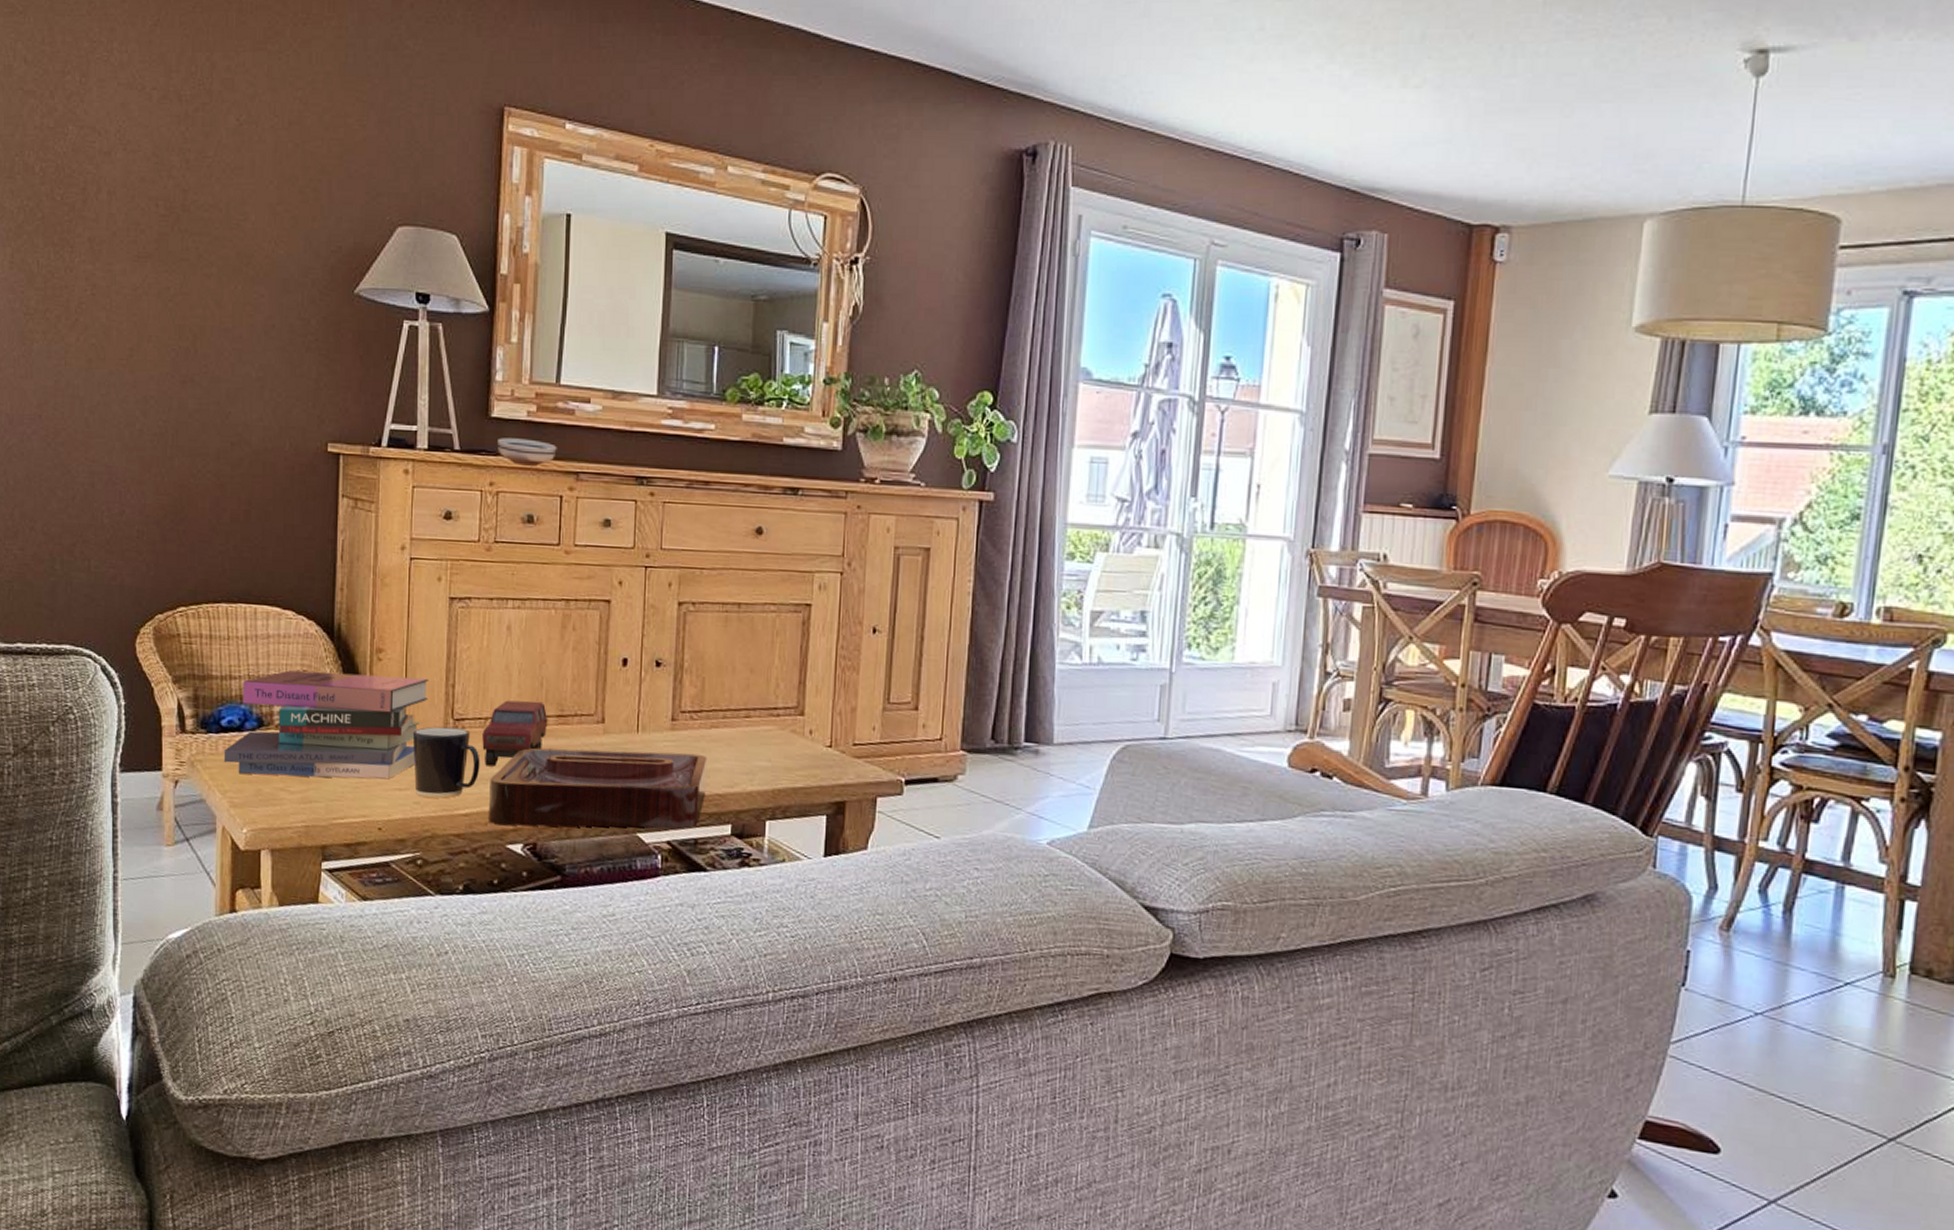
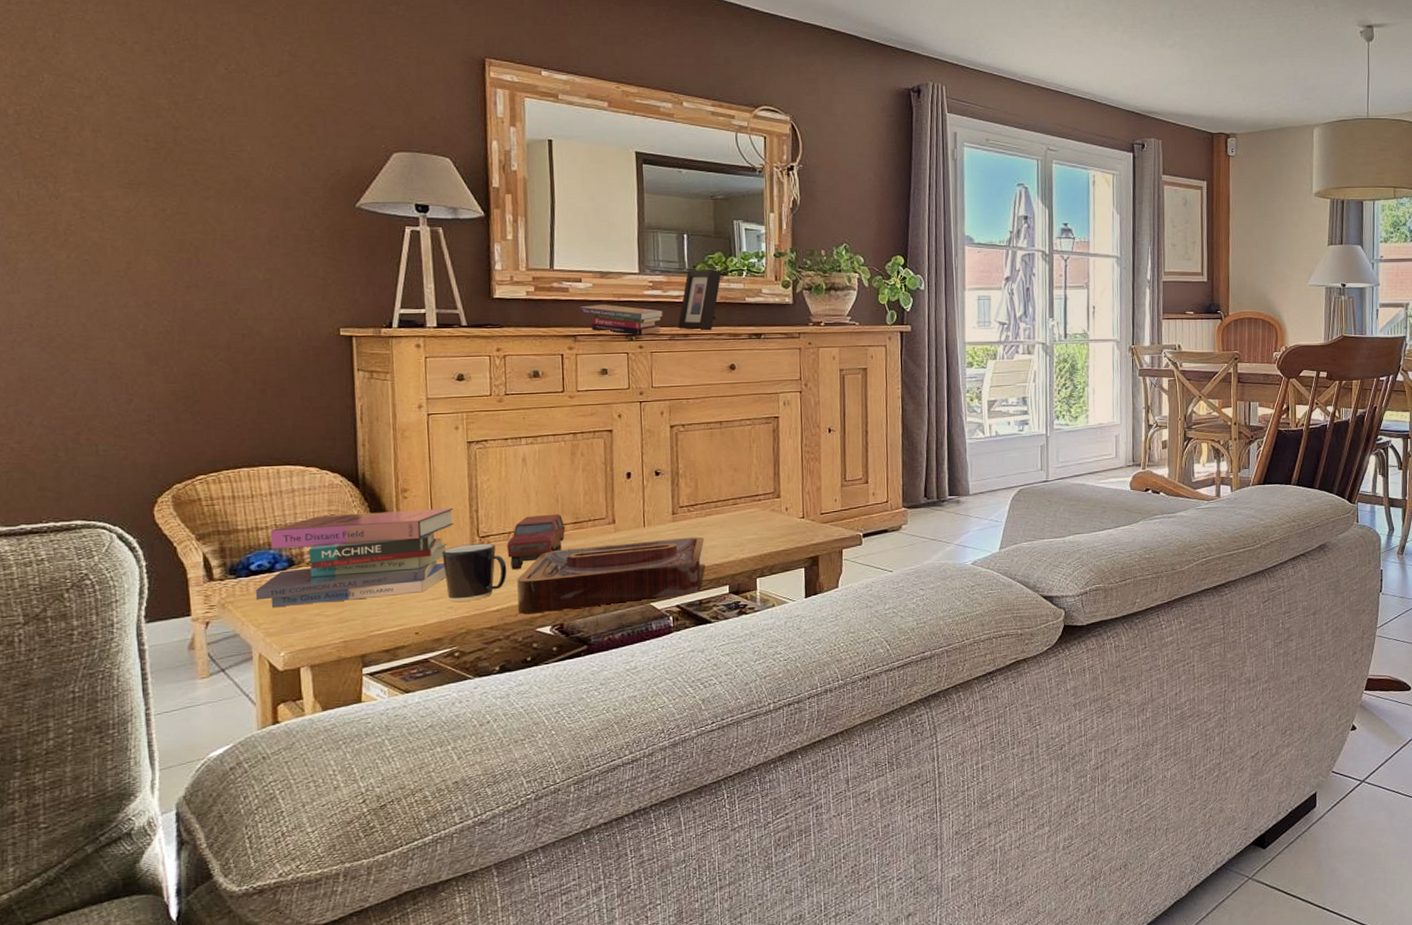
bowl: present [496,438,557,466] -> none [500,313,555,334]
books: none [584,434,682,480] -> present [578,305,663,336]
picture frame: none [698,395,757,479] -> present [678,270,722,331]

